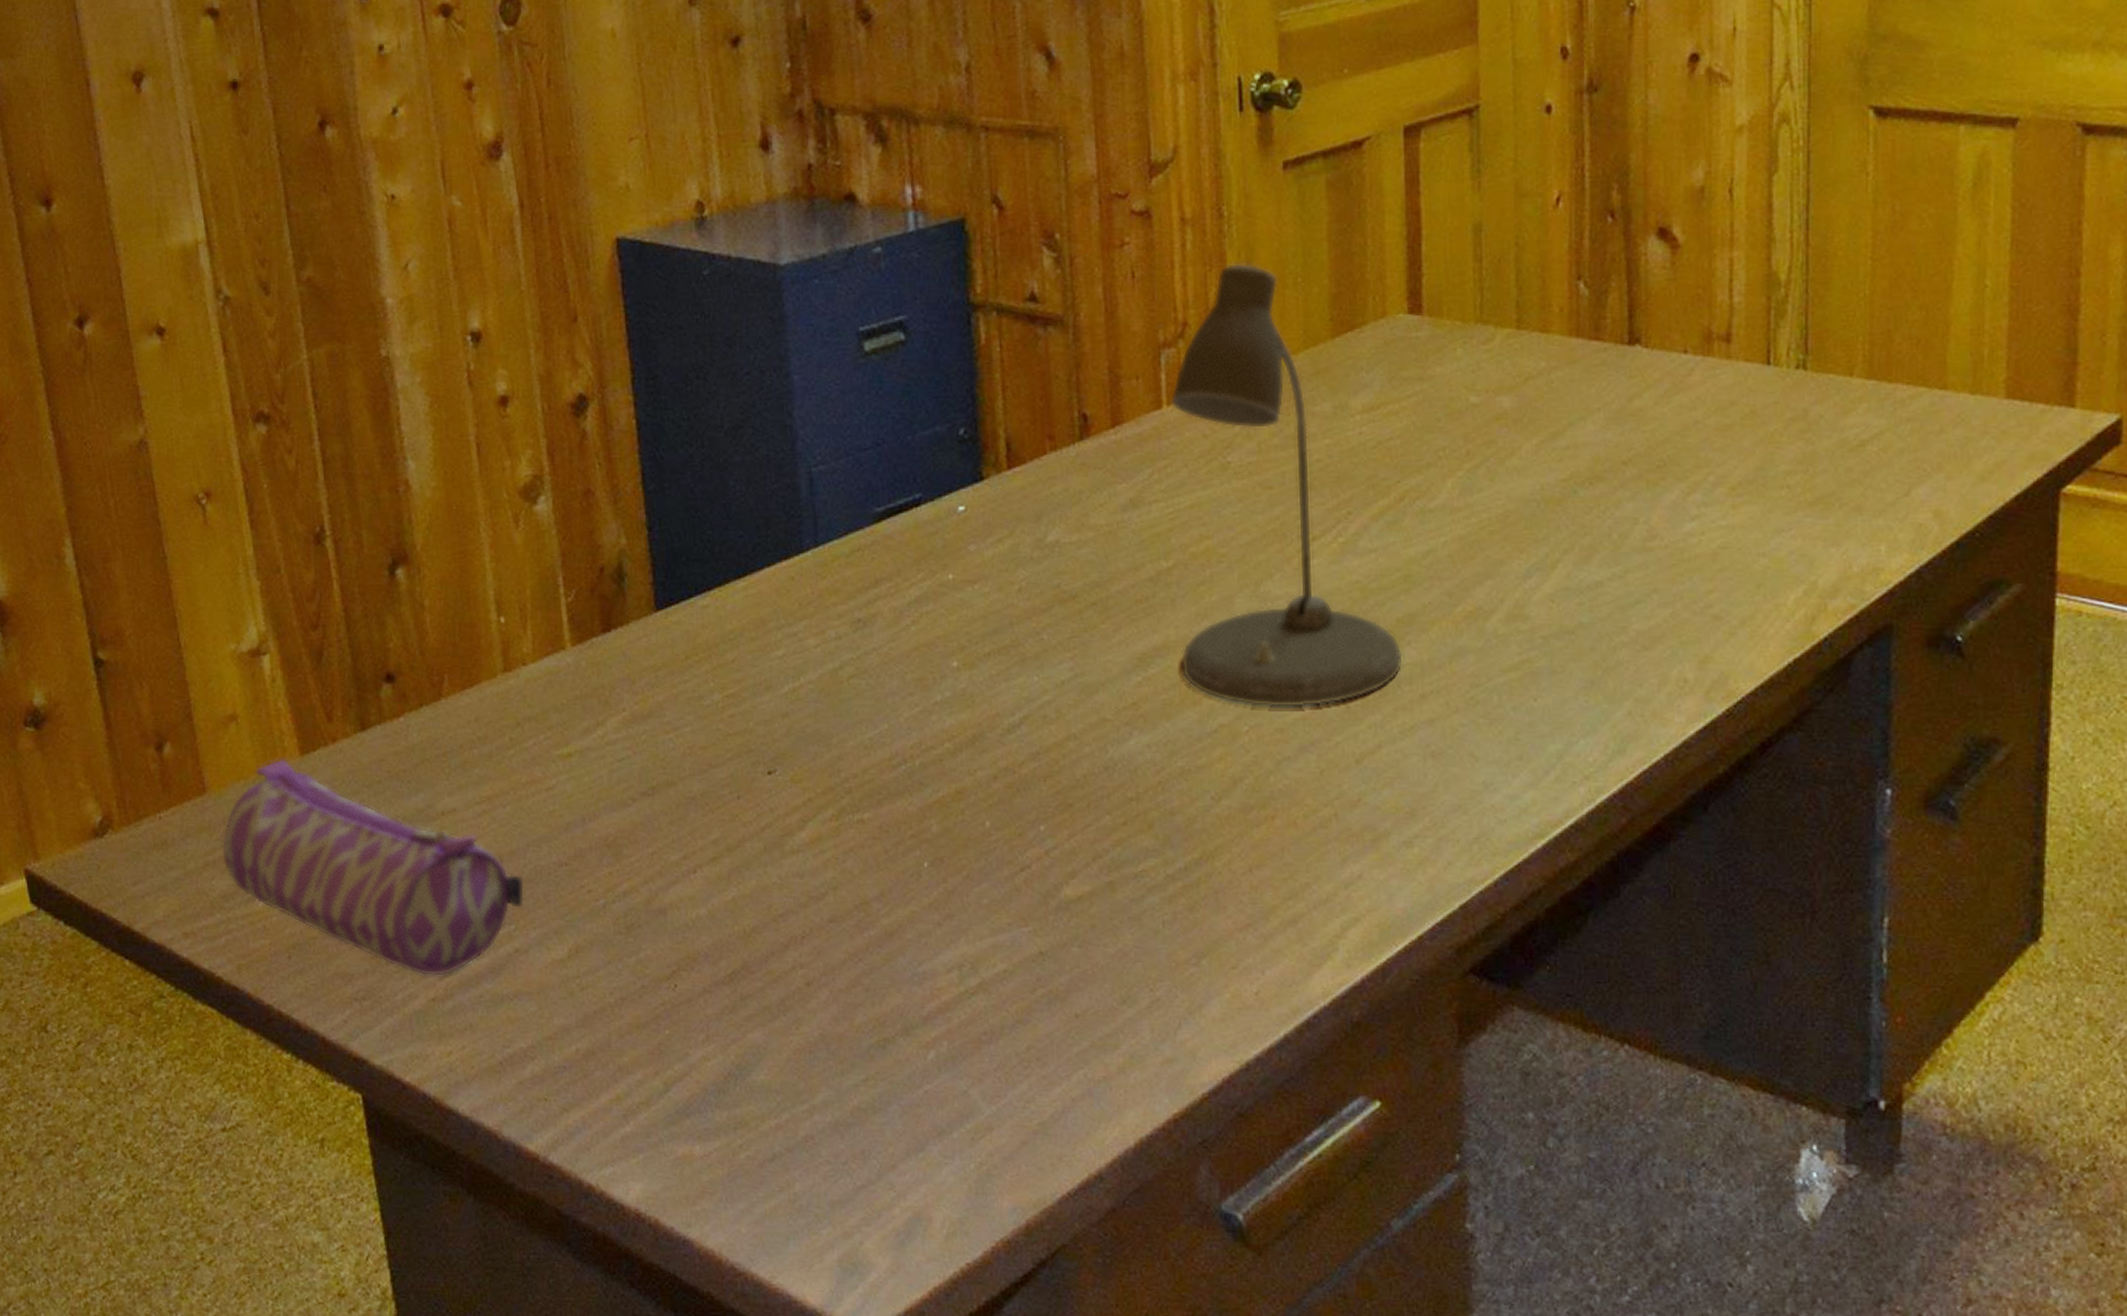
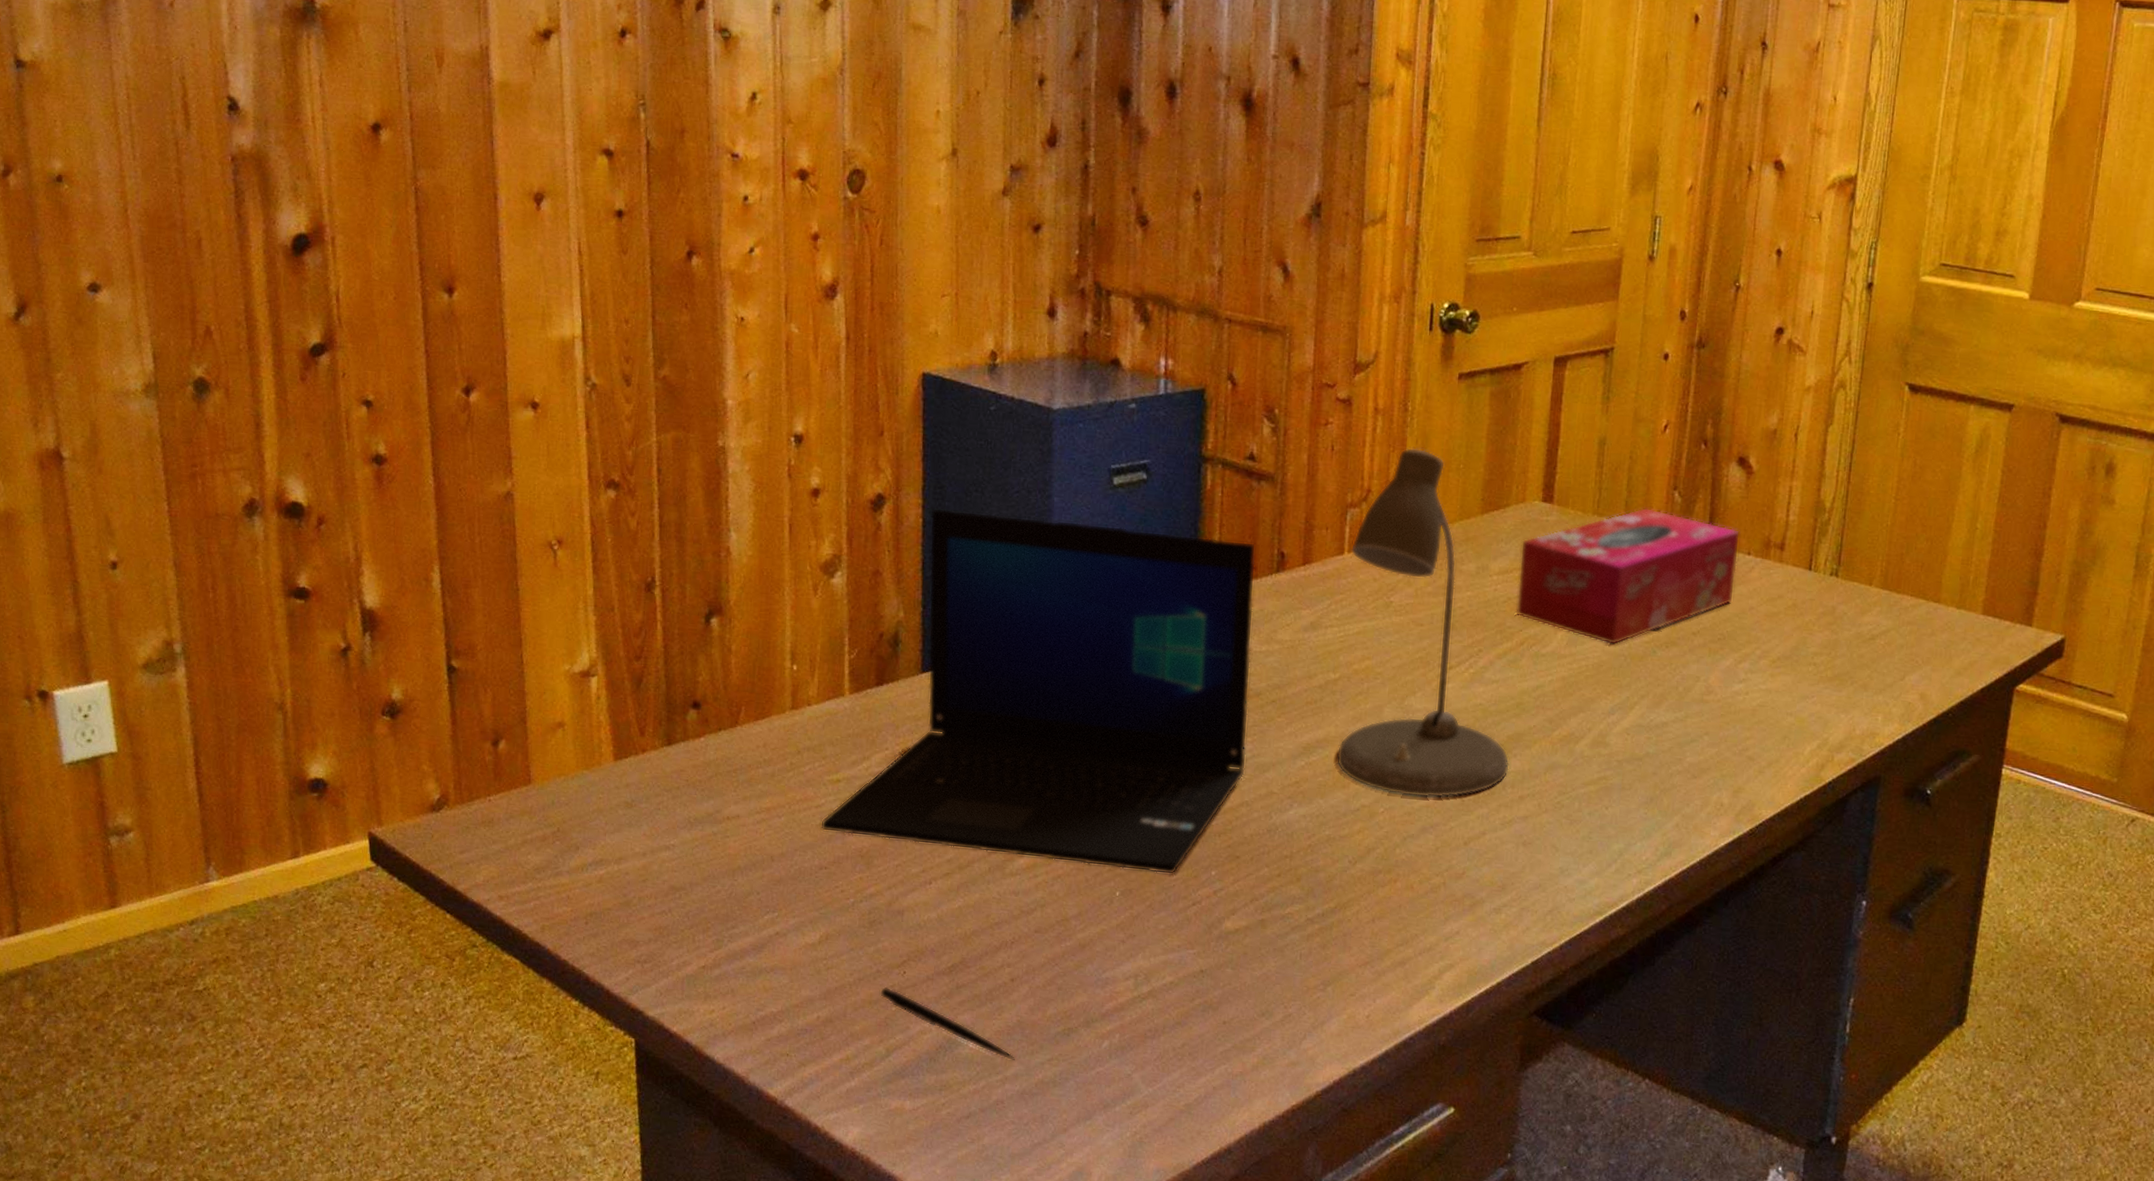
pencil case: present [221,759,525,977] -> none [538,761,790,950]
laptop: none [554,403,1069,836] -> present [821,507,1256,875]
pen: none [649,1005,822,1084] -> present [880,986,1015,1060]
tissue box: none [1387,306,1672,489] -> present [1515,507,1741,645]

